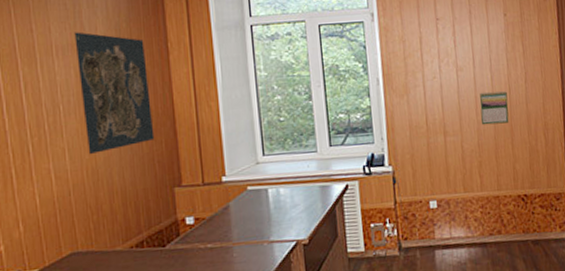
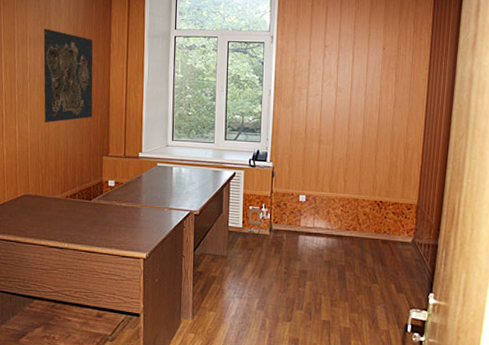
calendar: present [479,91,509,125] -> none [351,111,377,140]

